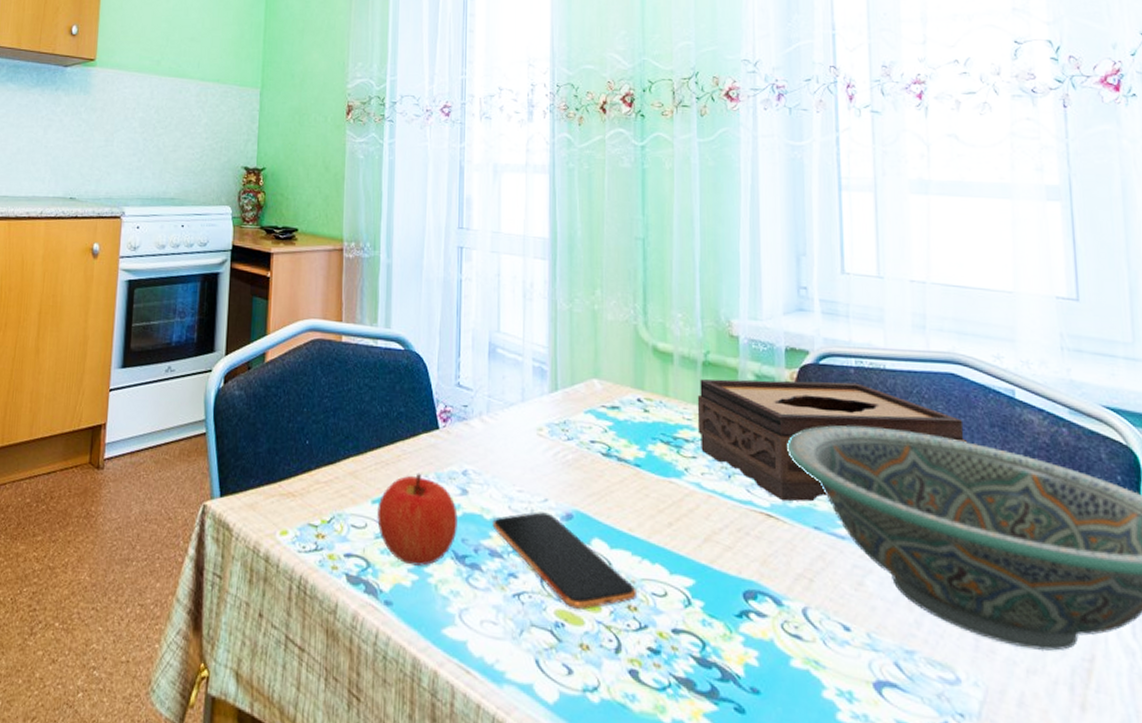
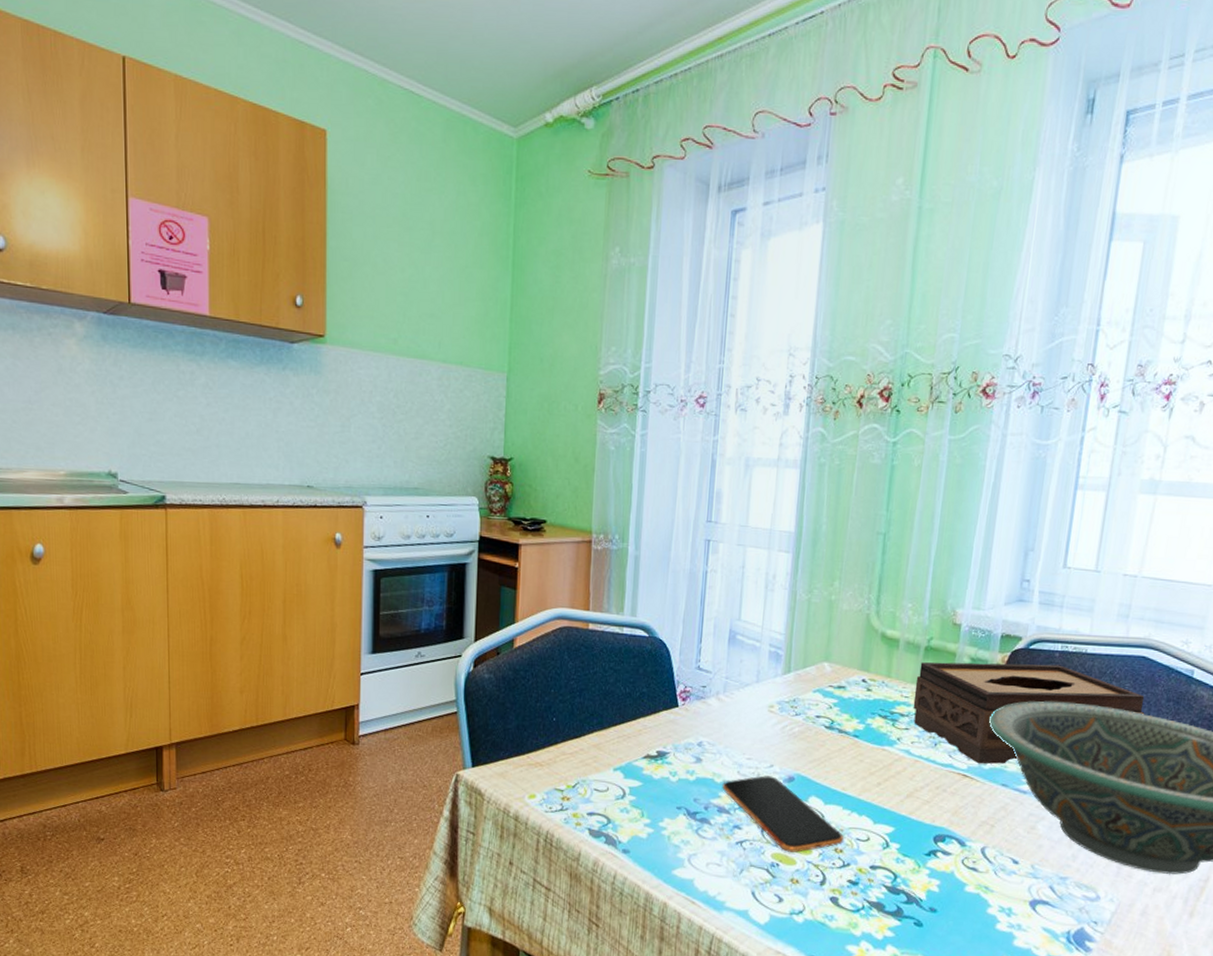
apple: present [377,473,458,566] -> none [618,744,692,821]

